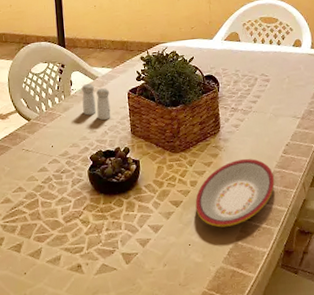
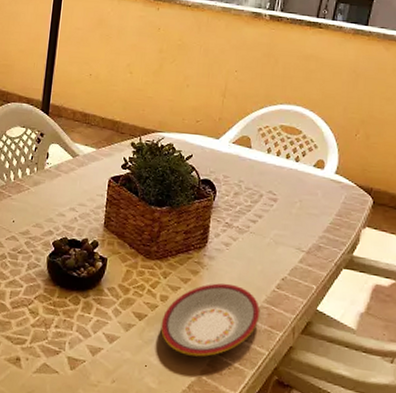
salt and pepper shaker: present [81,83,111,121] -> none [55,159,88,206]

